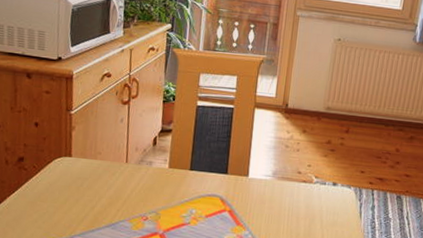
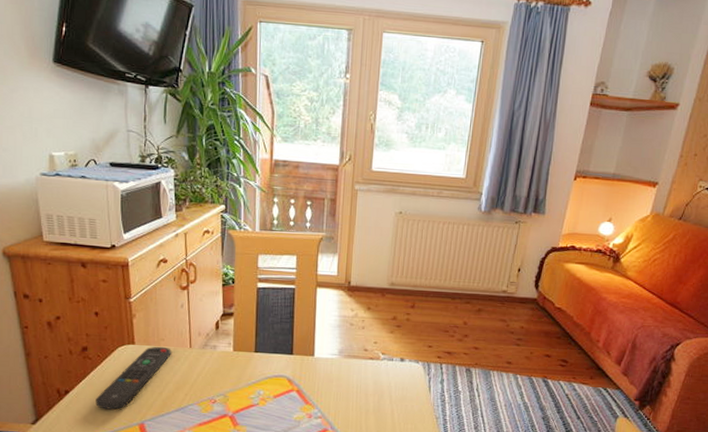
remote control: none [26,159,107,223] -> present [95,346,171,410]

